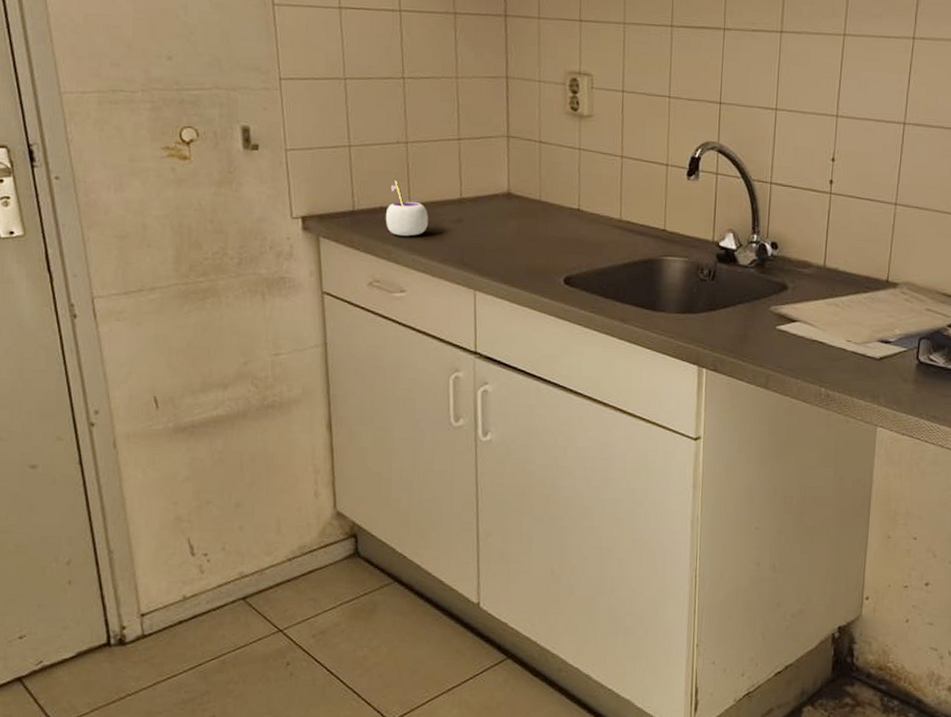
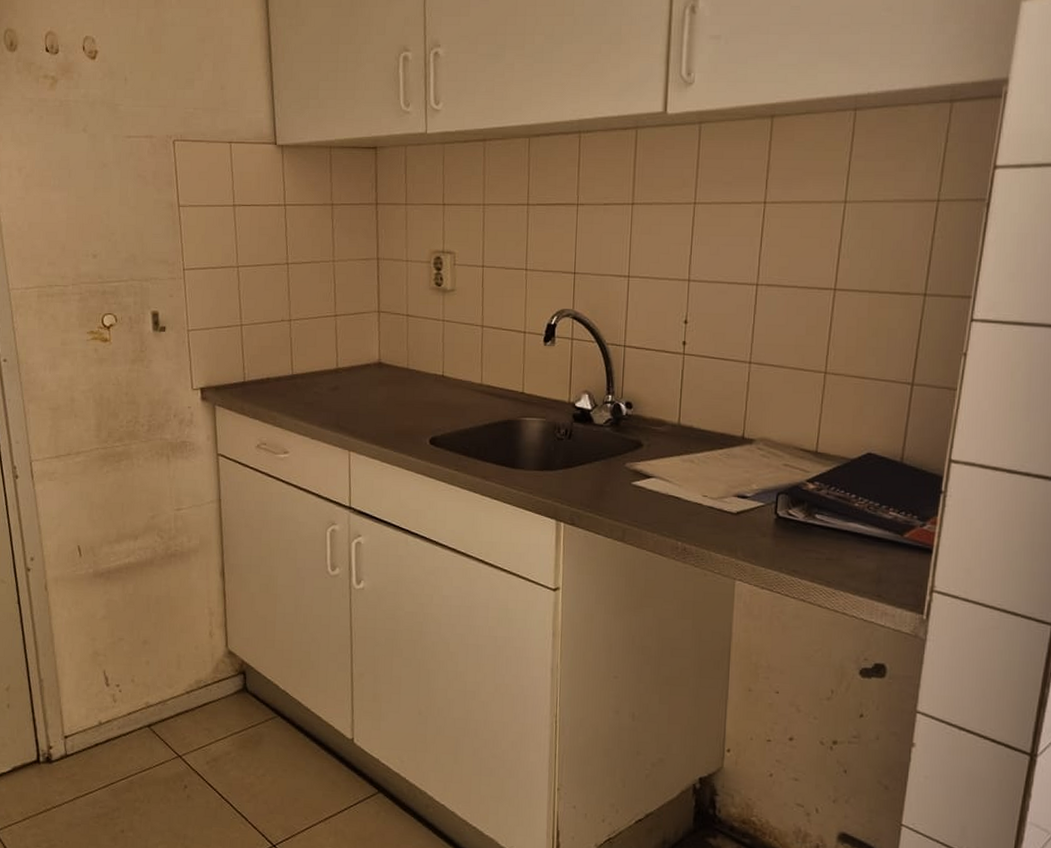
mug: present [385,180,428,236] -> none [271,354,309,403]

